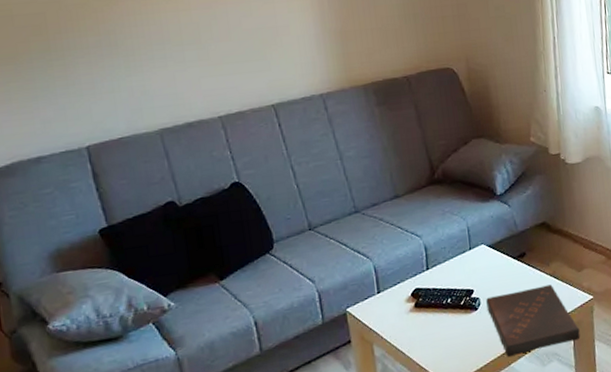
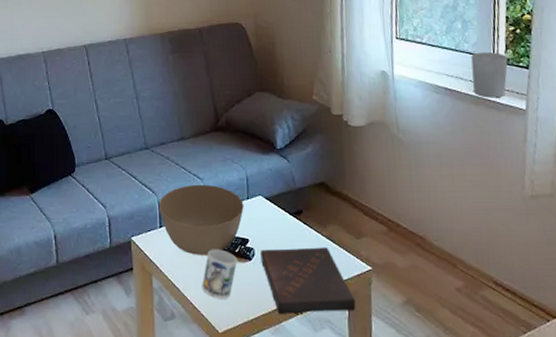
bowl: none [374,241,467,315] -> present [158,184,244,255]
mug: none [427,304,464,355] -> present [202,249,238,299]

